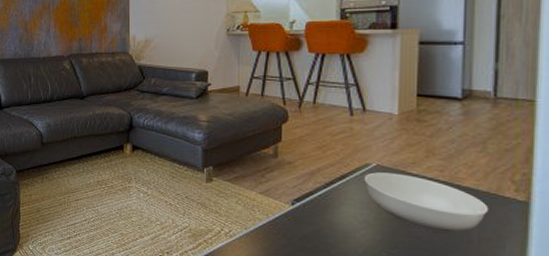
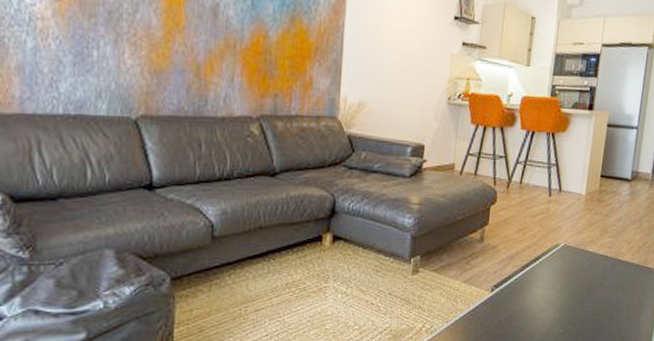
bowl: present [364,172,489,233] -> none [553,252,638,305]

